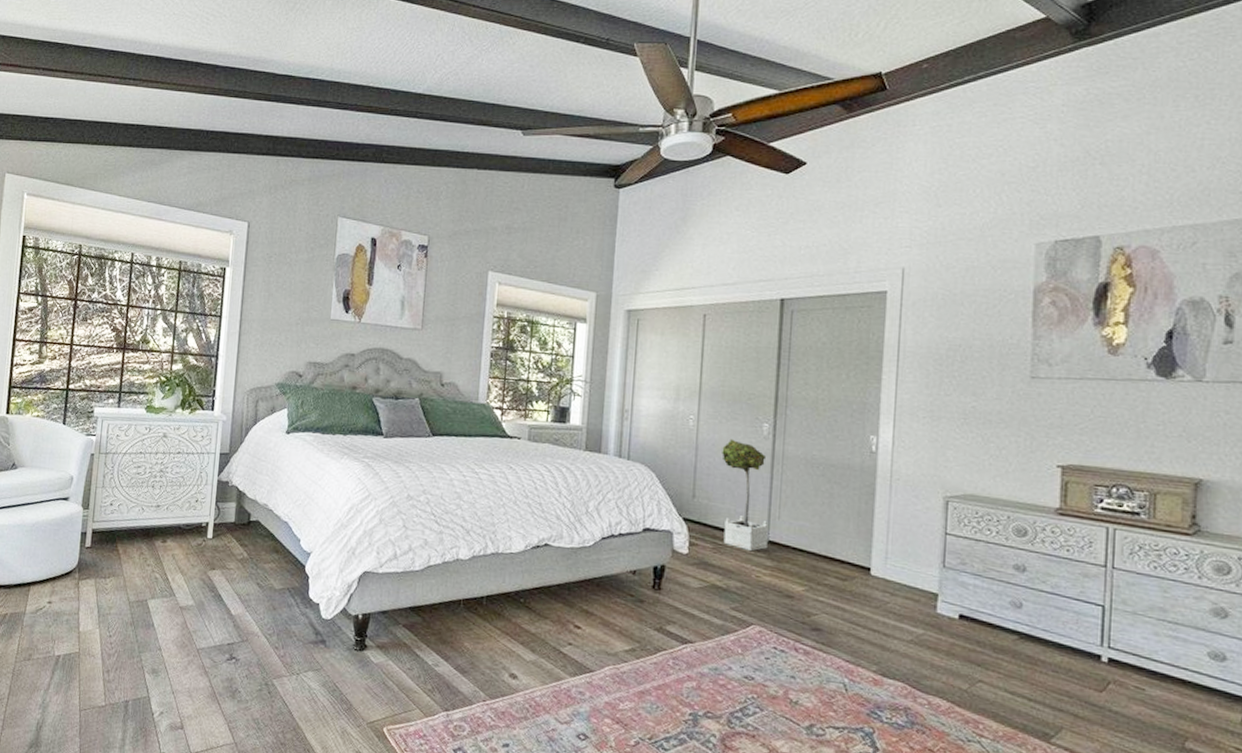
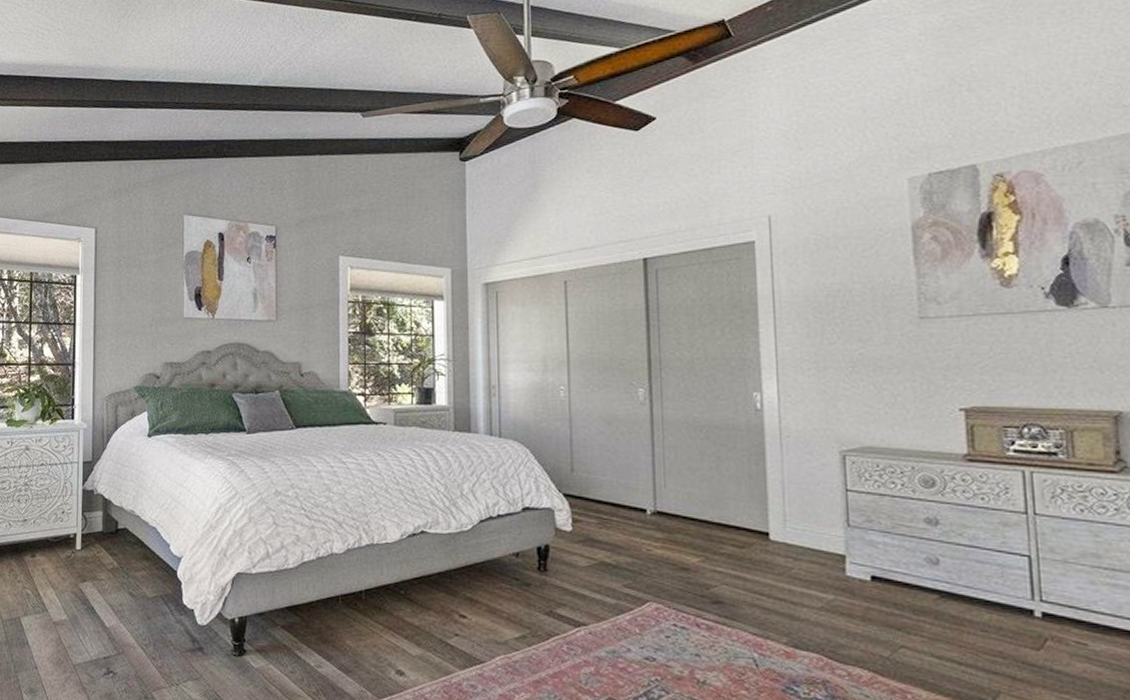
potted tree: present [722,438,768,552] -> none [597,407,655,524]

